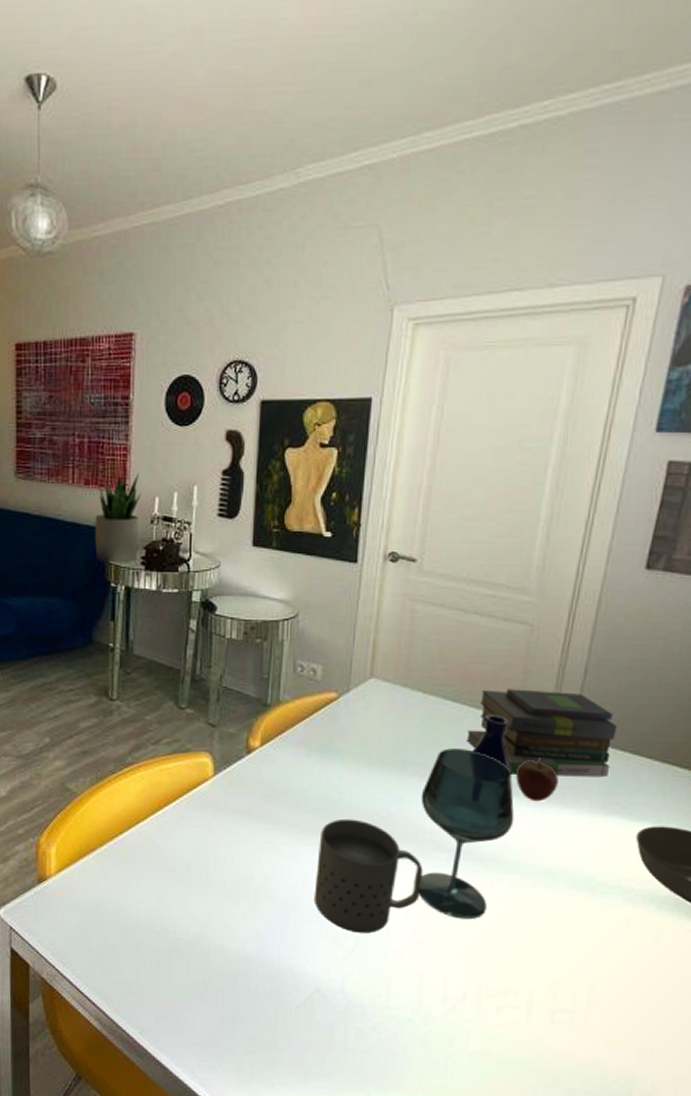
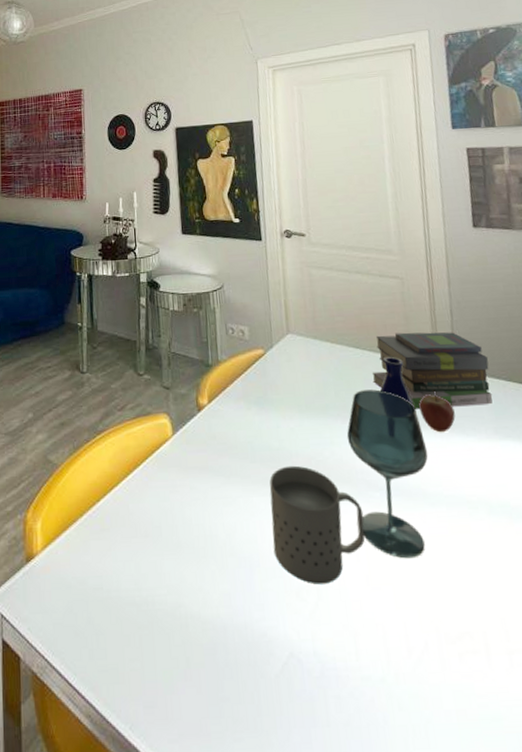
planter: present [95,474,141,564] -> none [61,187,96,257]

